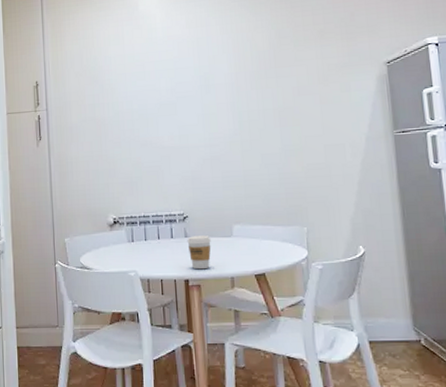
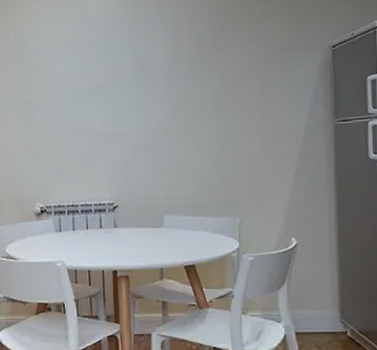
coffee cup: present [187,234,211,270] -> none [116,225,141,261]

